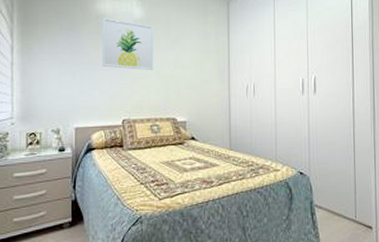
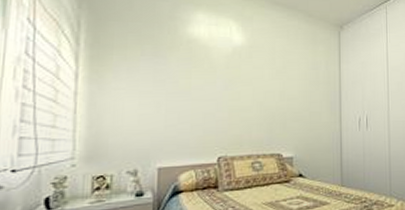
wall art: present [102,17,154,70] -> none [194,43,257,101]

